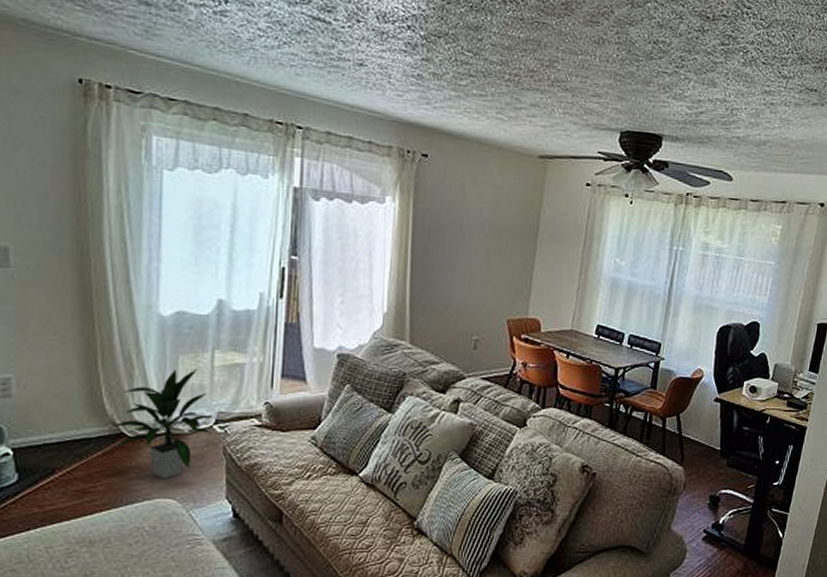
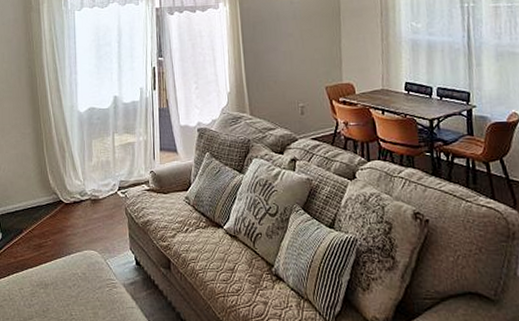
indoor plant: present [107,368,213,479] -> none [52,148,118,235]

